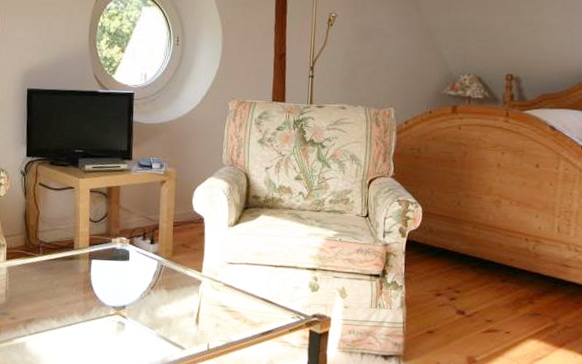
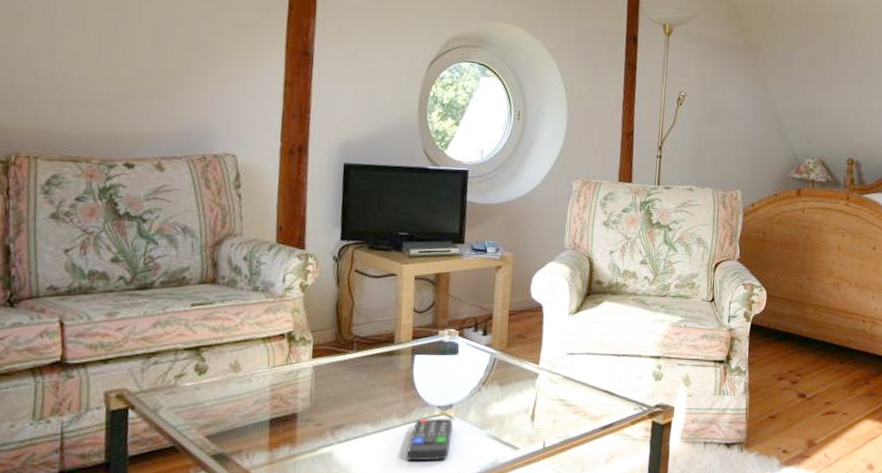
remote control: none [87,317,126,355] -> present [407,418,453,461]

